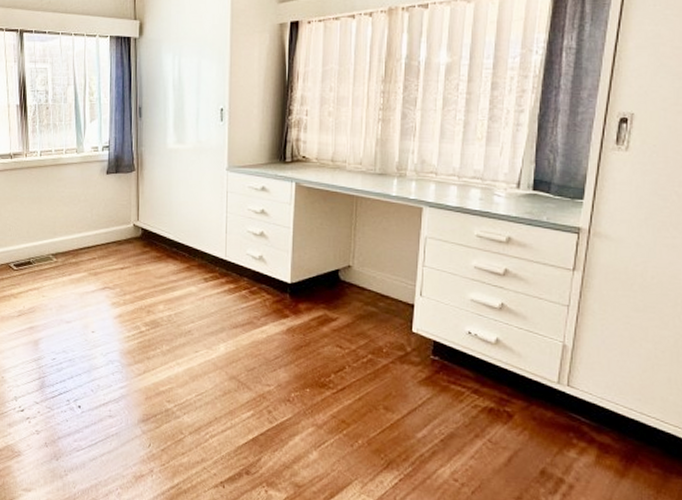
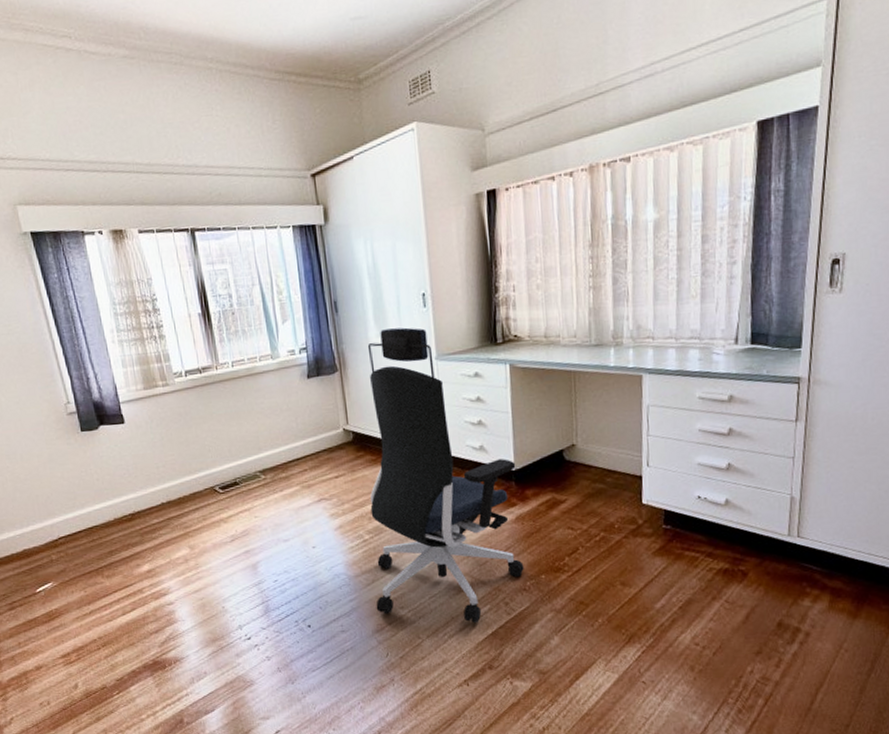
office chair: none [144,137,292,426] -> present [367,327,524,623]

